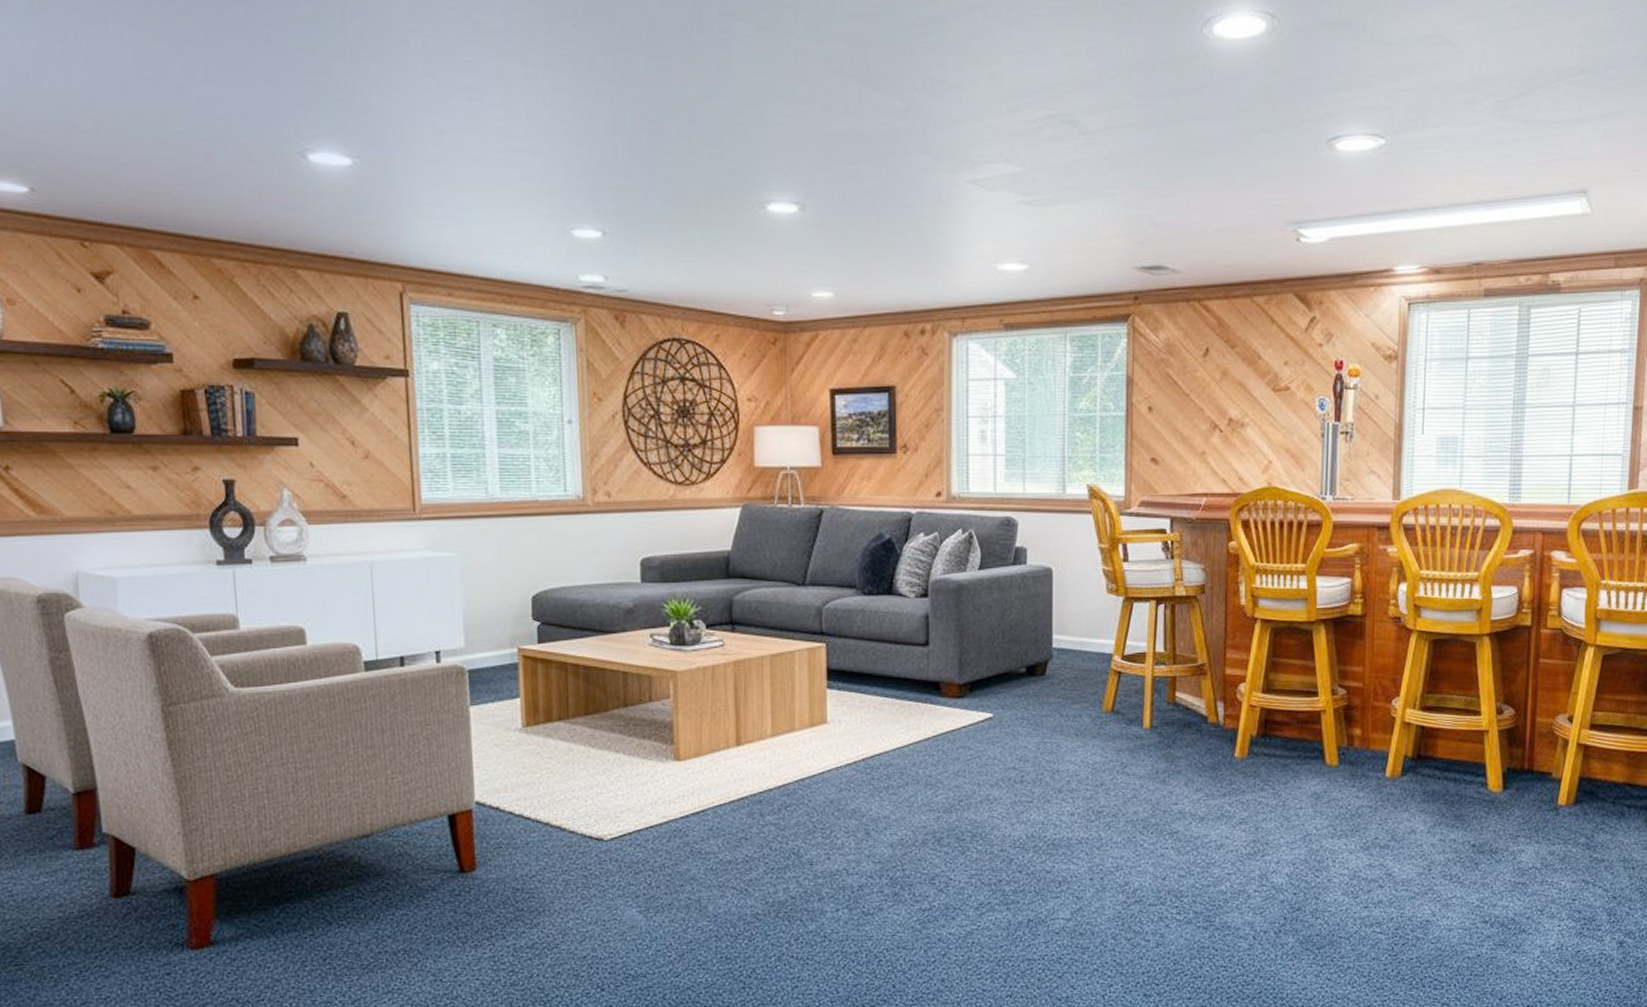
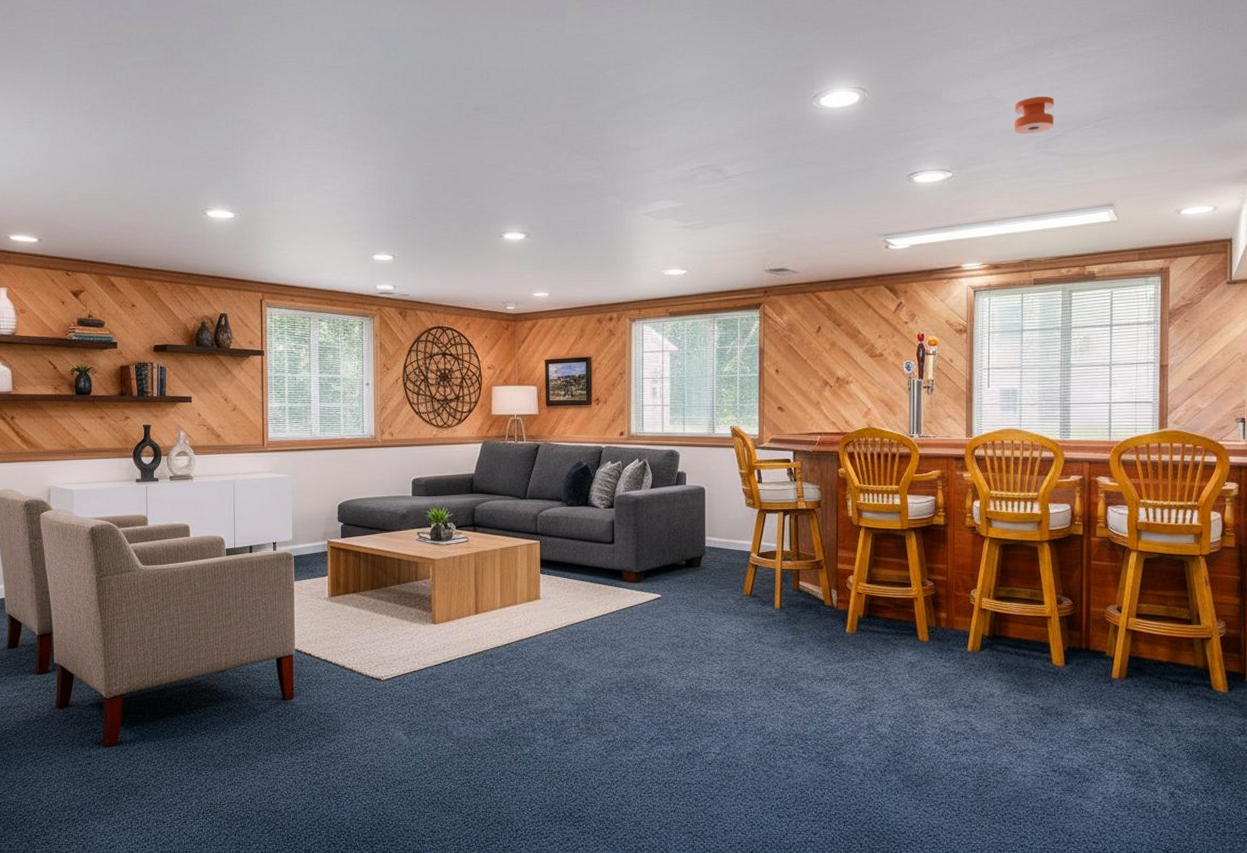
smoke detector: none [1467,37,1520,89] -> present [1014,96,1054,134]

